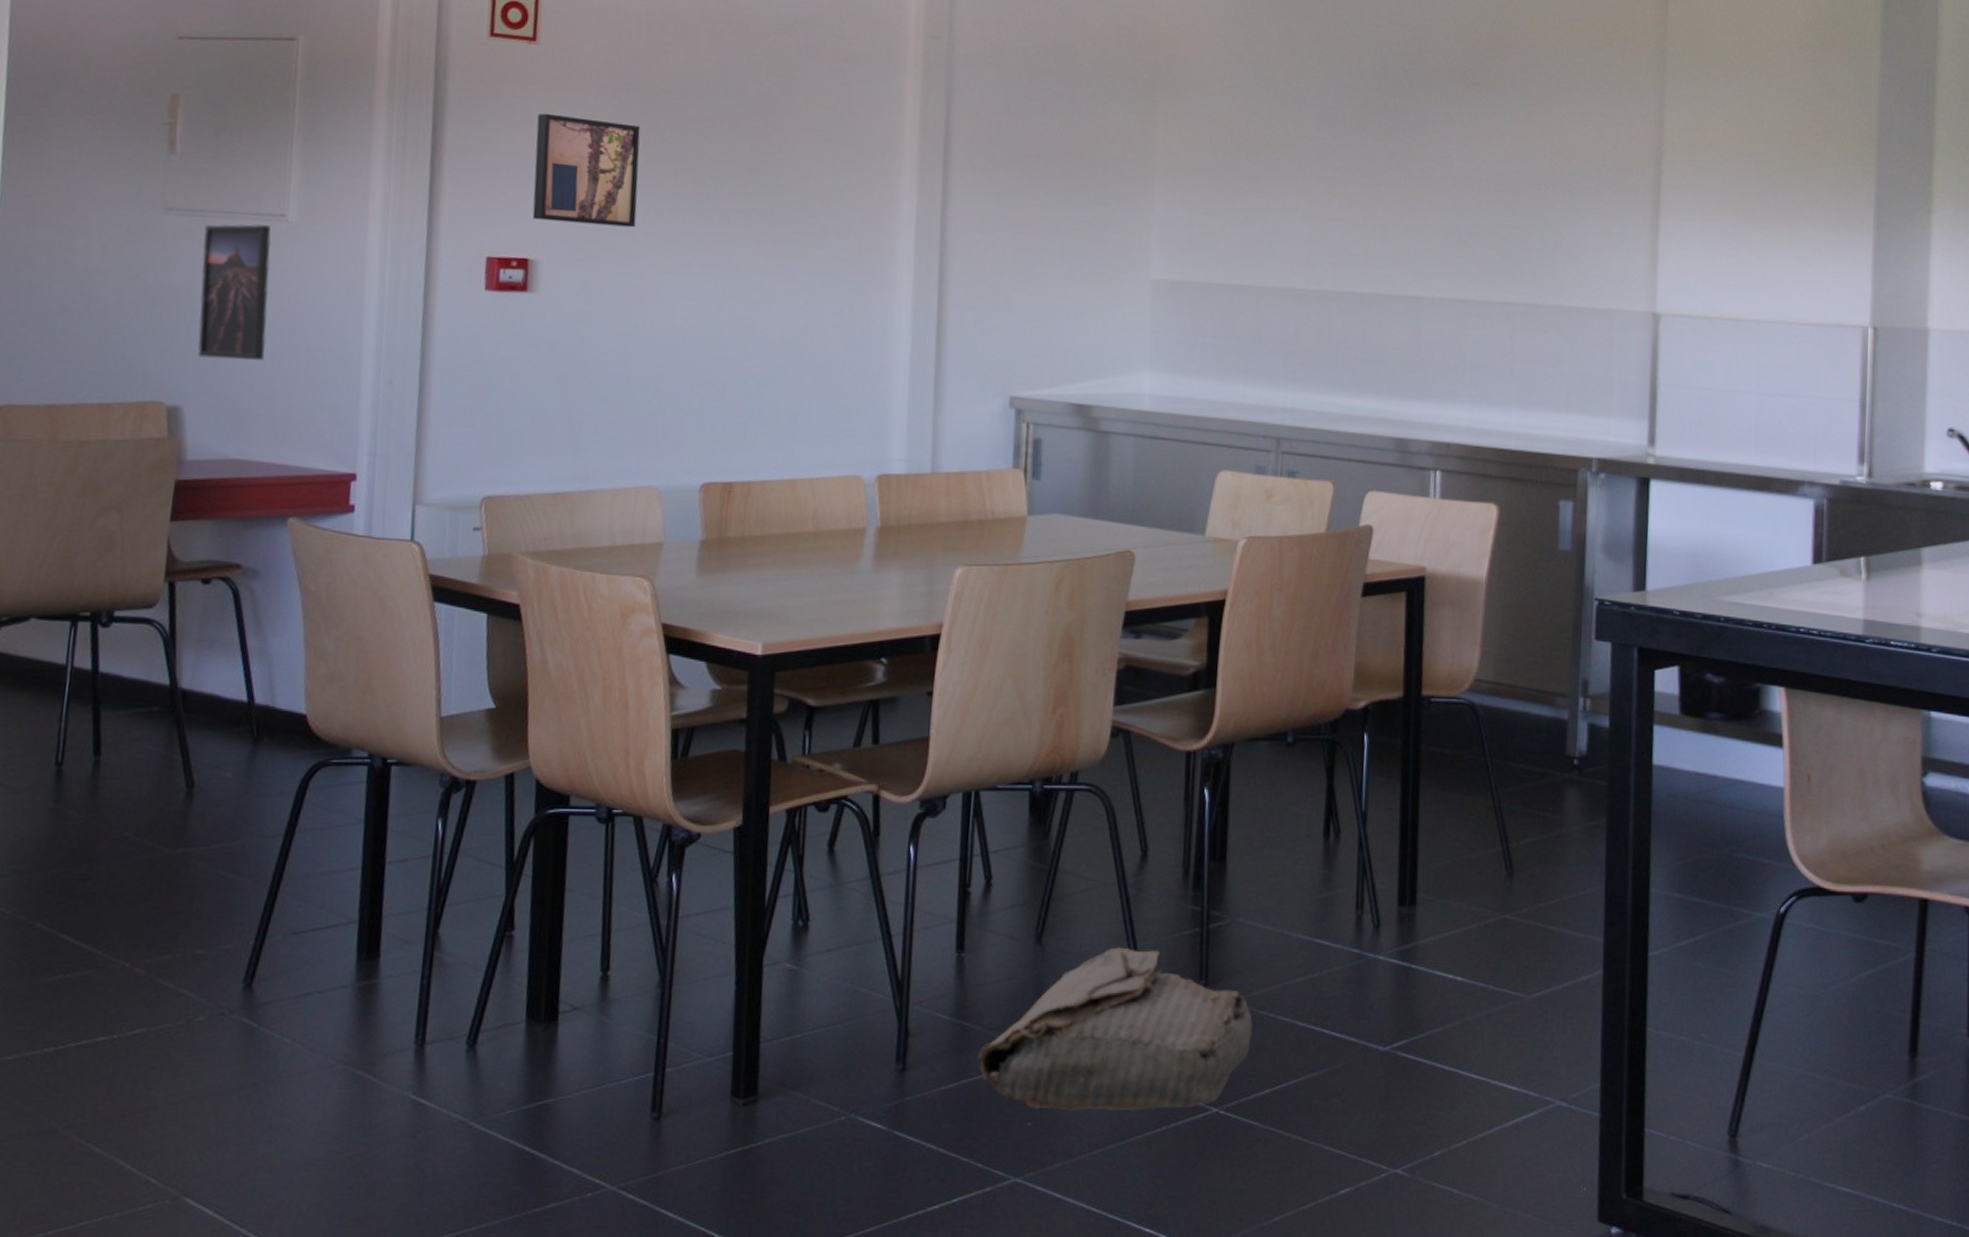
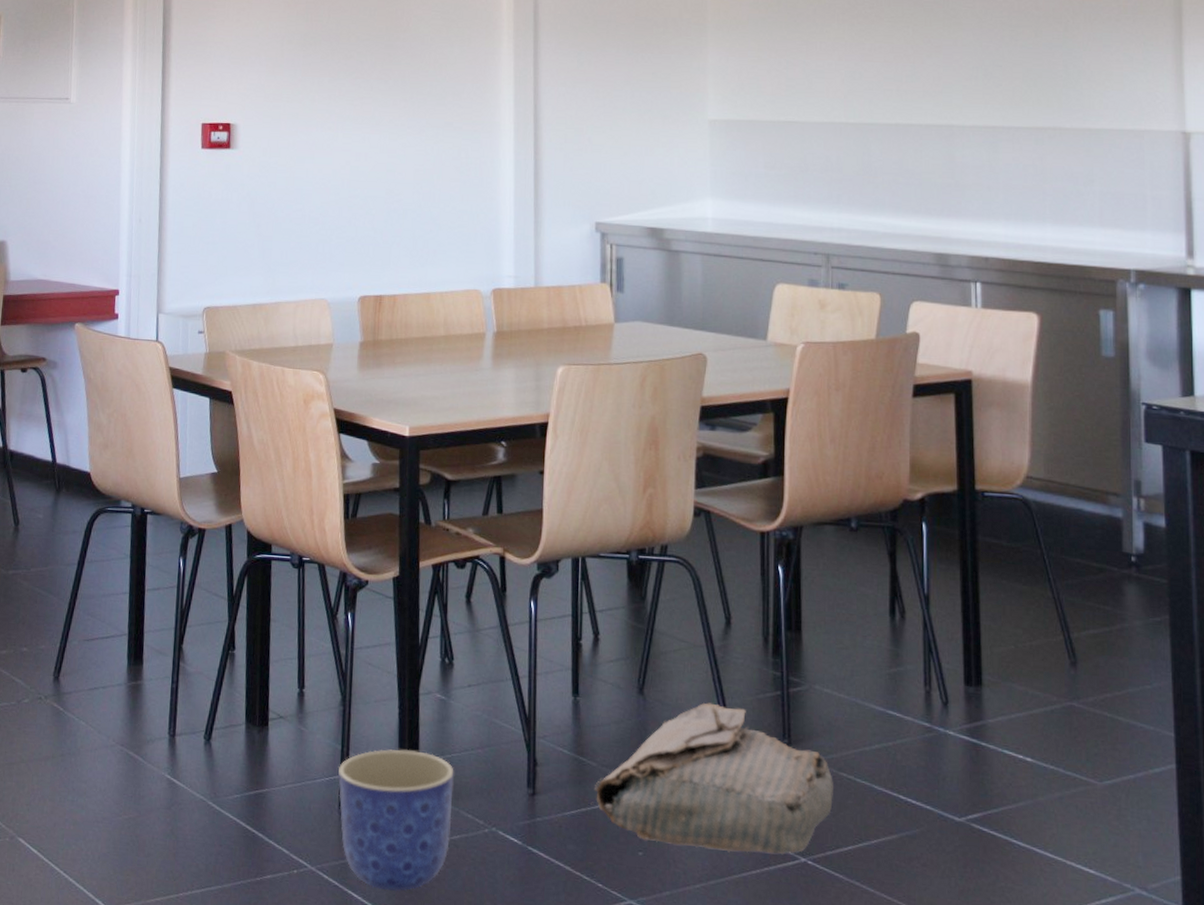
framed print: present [197,224,272,361] -> none [15,106,61,207]
wall art: present [532,113,641,228] -> none [232,11,306,96]
planter: none [651,1033,805,1204] -> present [338,749,454,892]

